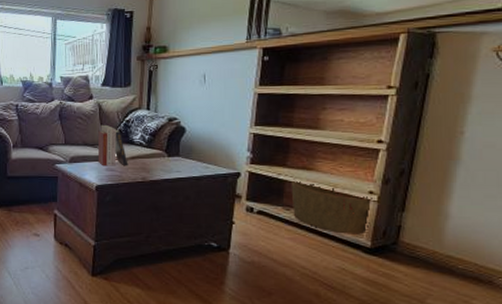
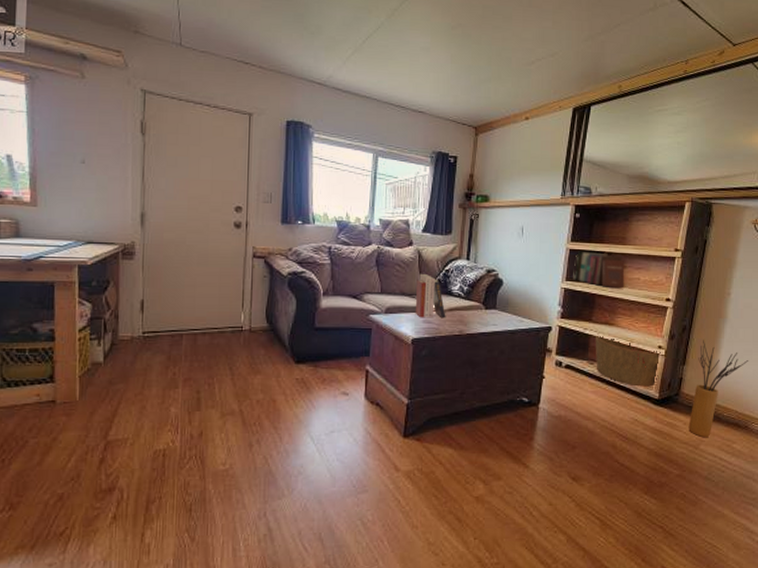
books: none [263,94,325,132] -> present [573,251,625,289]
vase: none [411,184,492,292] -> present [688,340,749,438]

